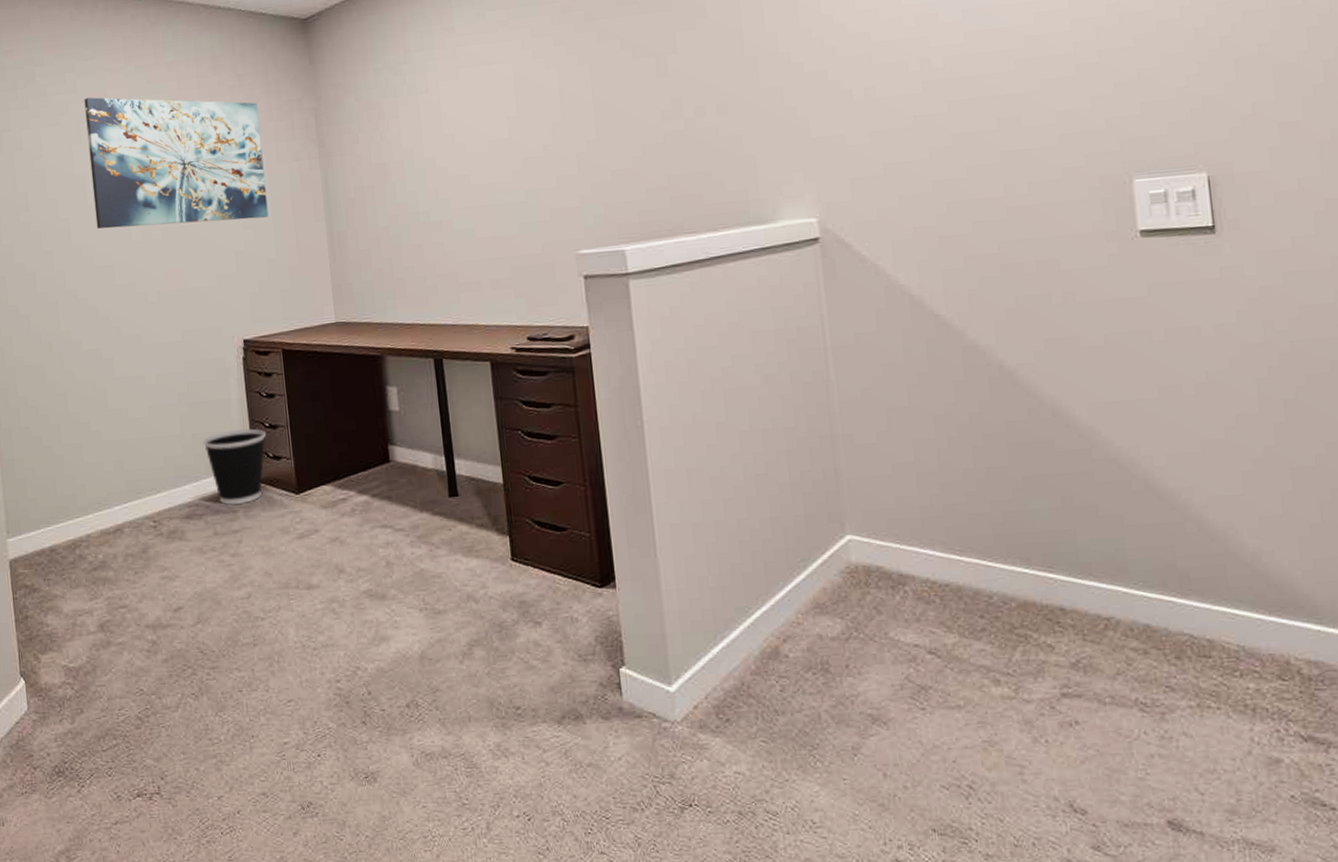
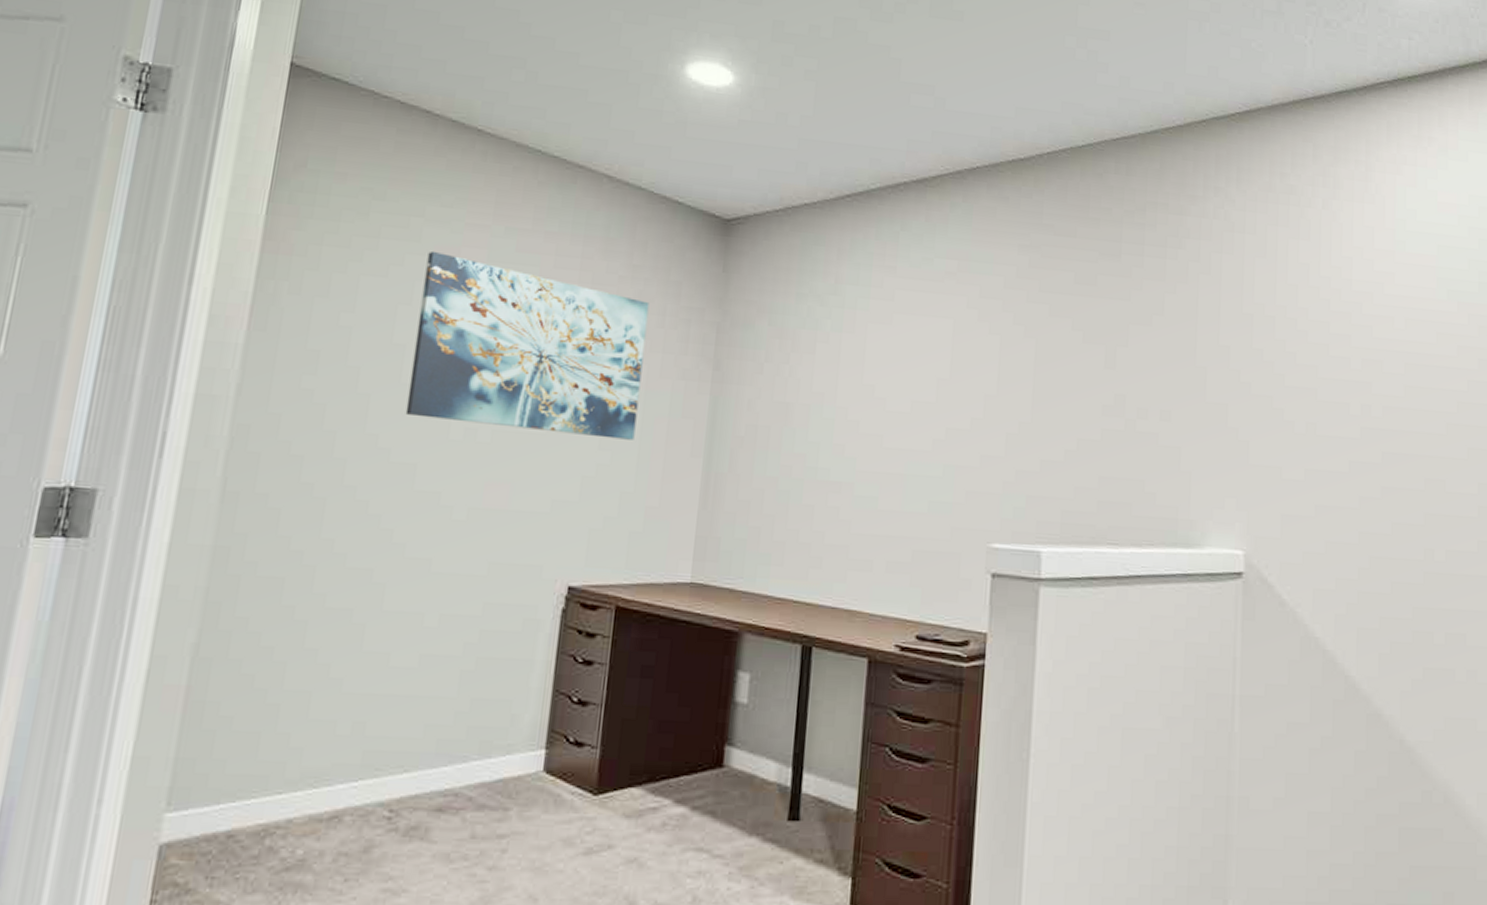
wastebasket: present [202,428,266,505] -> none [483,700,571,800]

